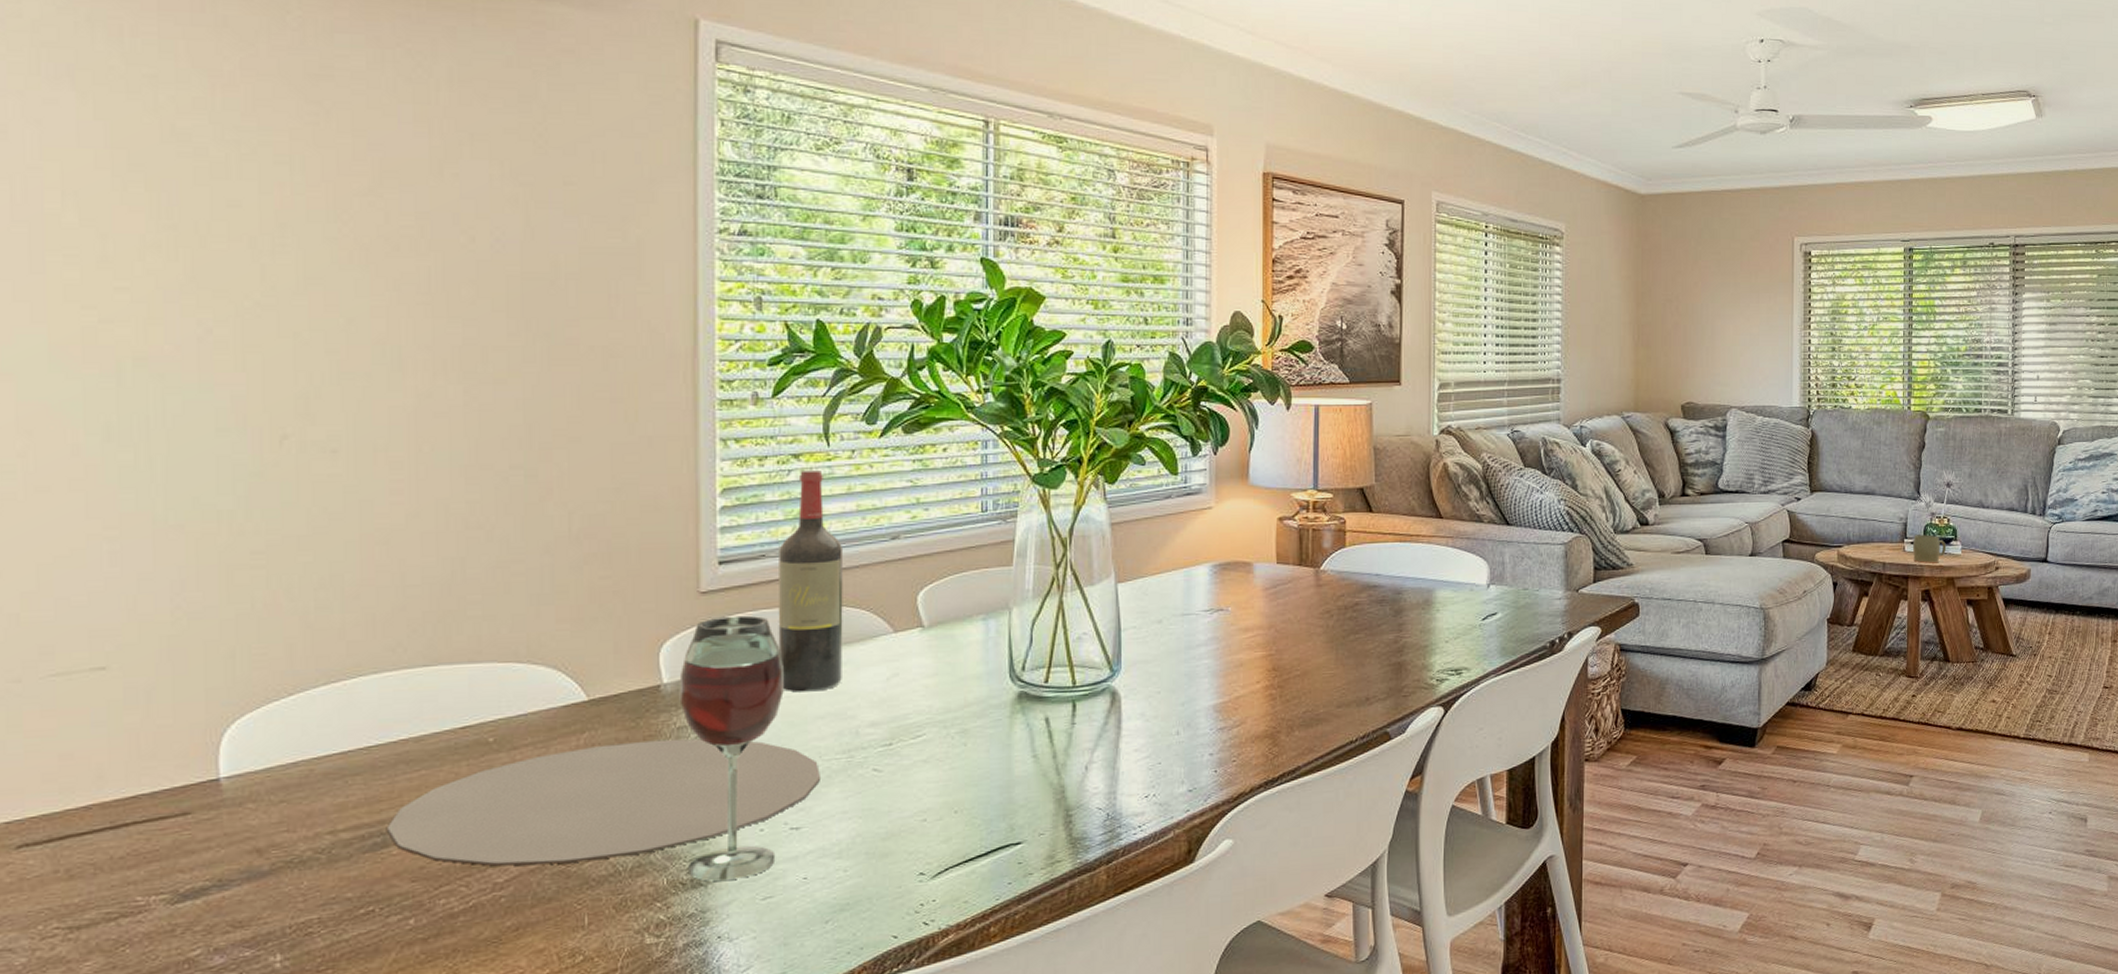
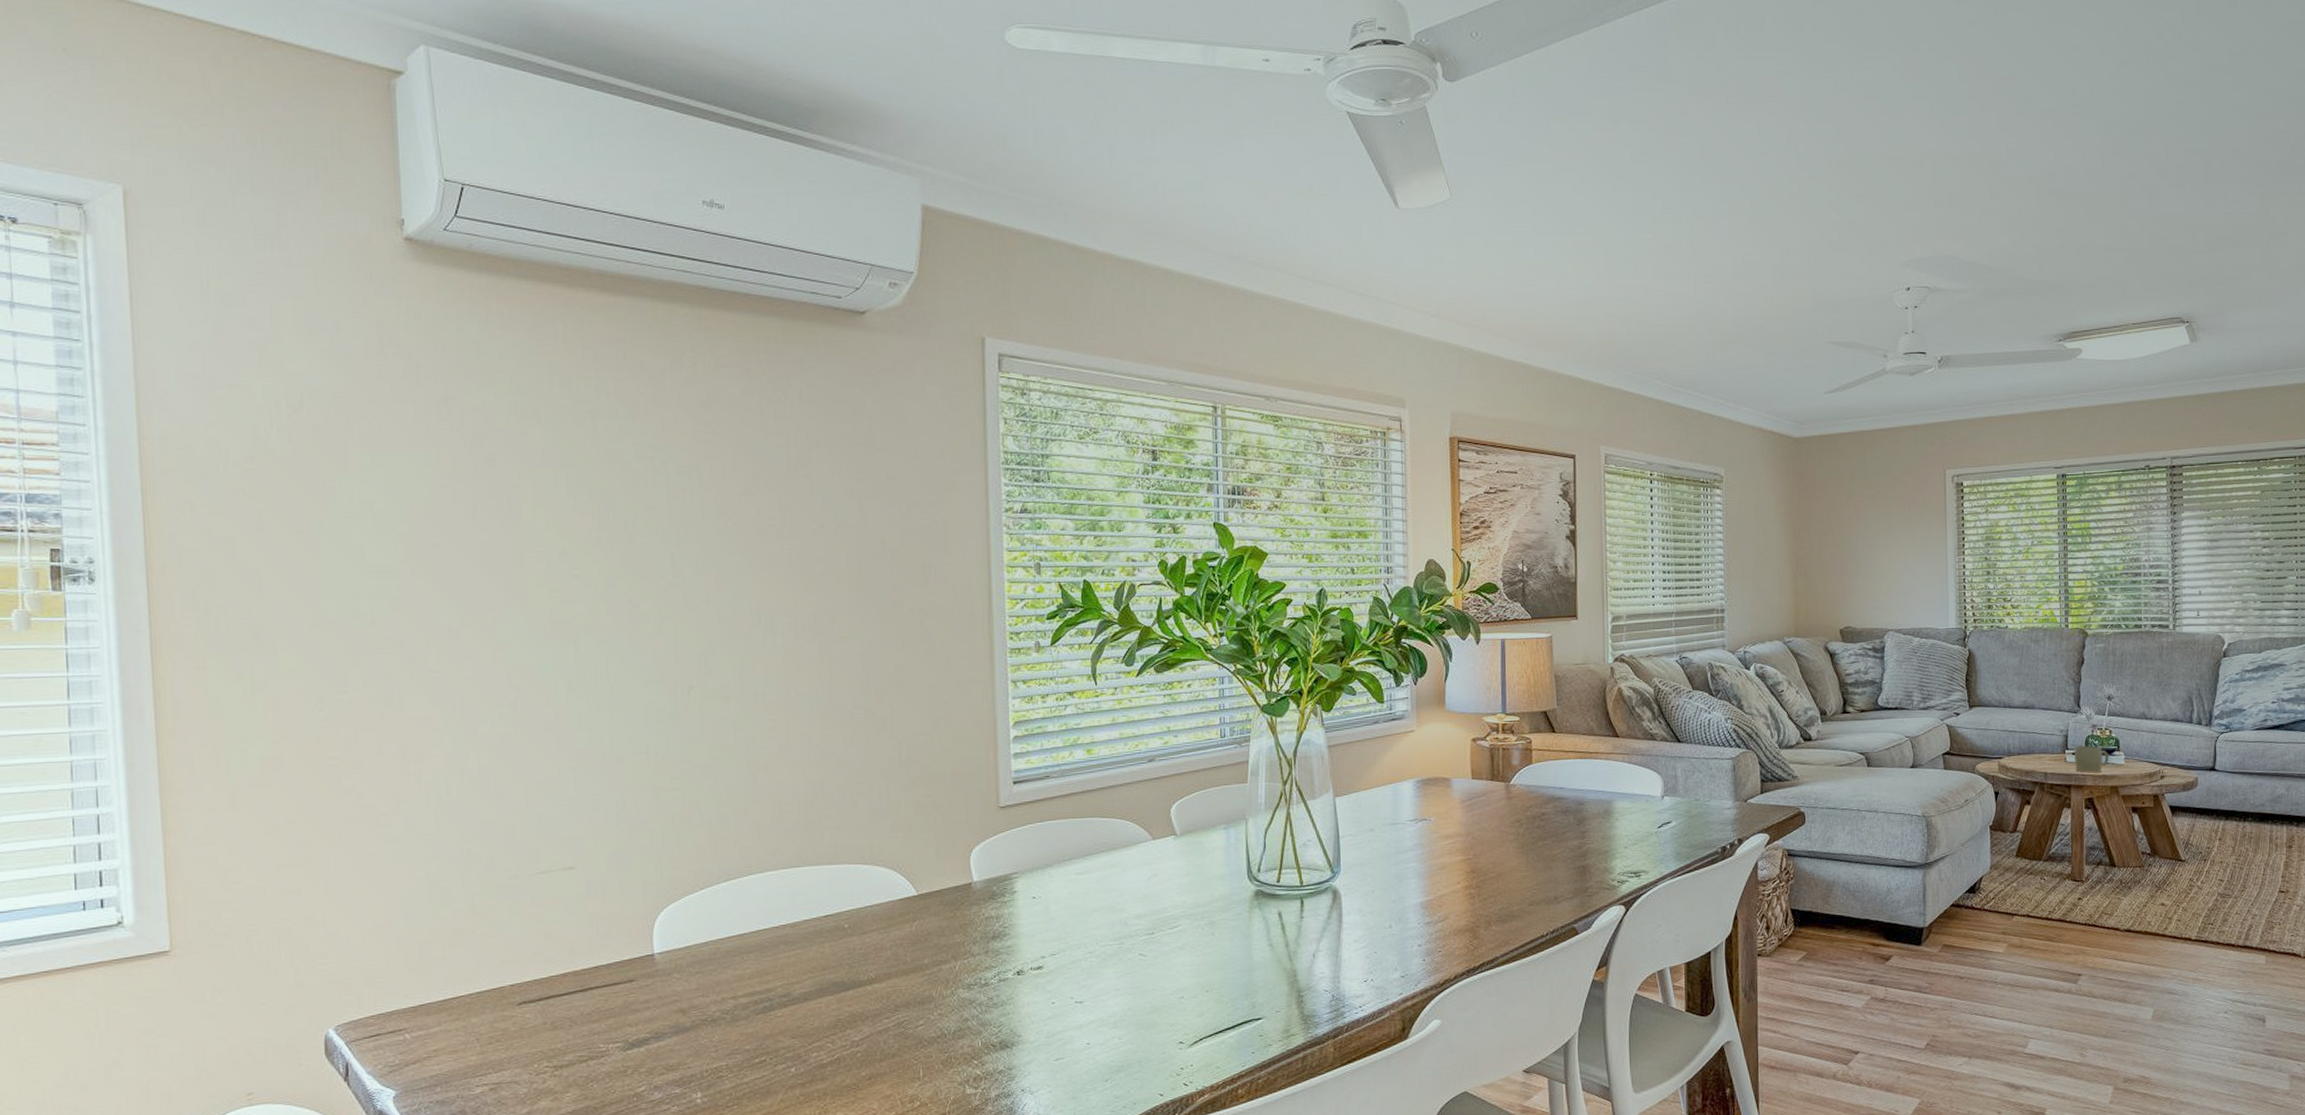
placemat: present [386,738,820,867] -> none [772,927,1098,1028]
wineglass: present [679,615,784,882] -> none [986,826,1067,1044]
wine bottle: present [777,469,843,692] -> none [1059,704,1113,890]

